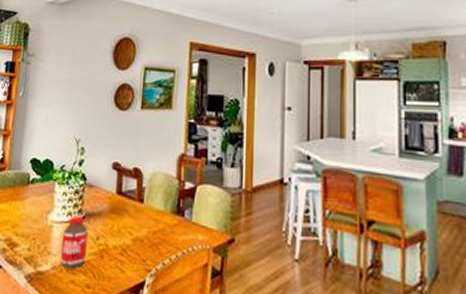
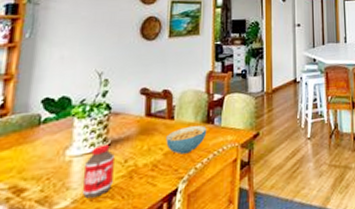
cereal bowl: none [135,213,177,245] -> present [166,125,207,154]

